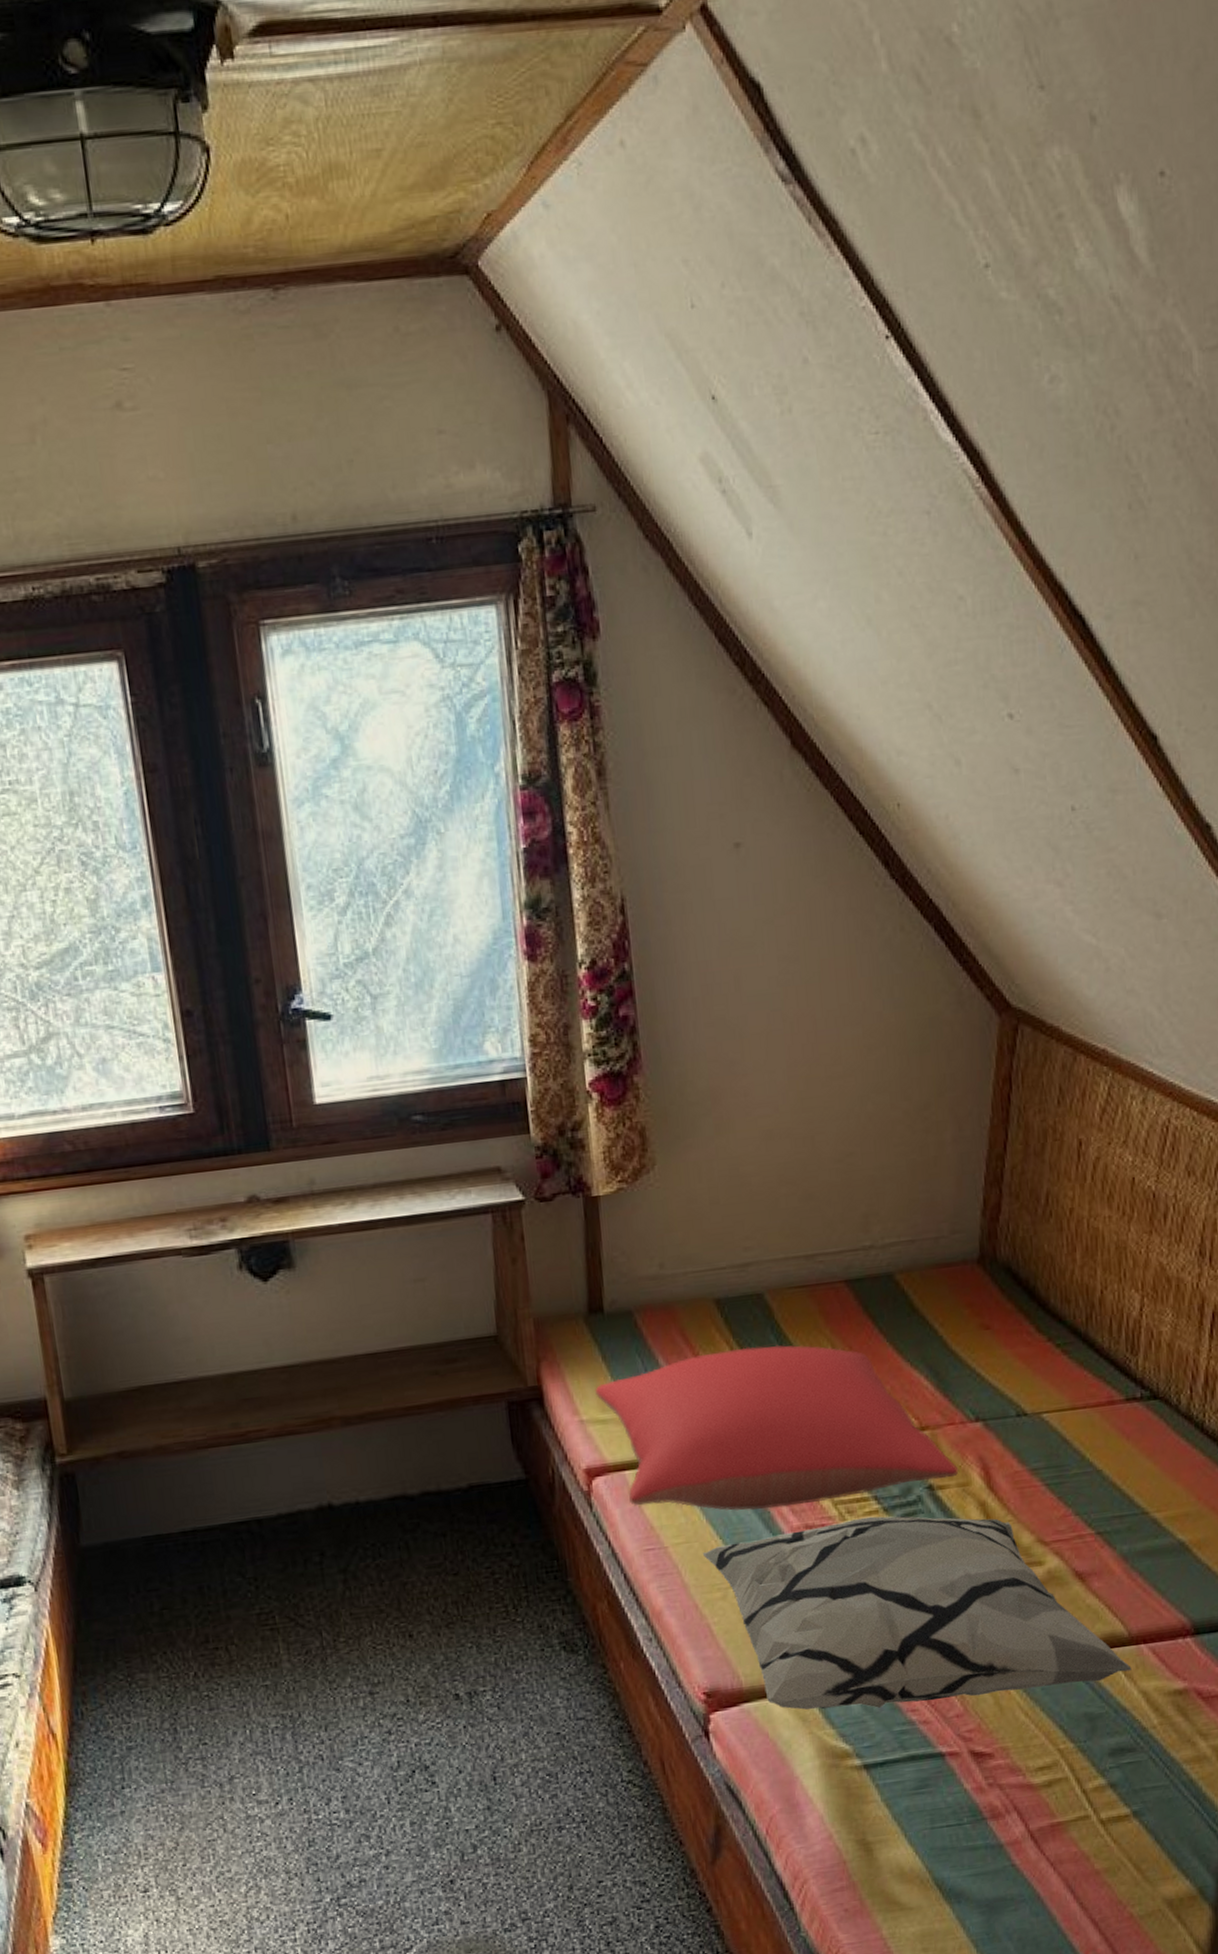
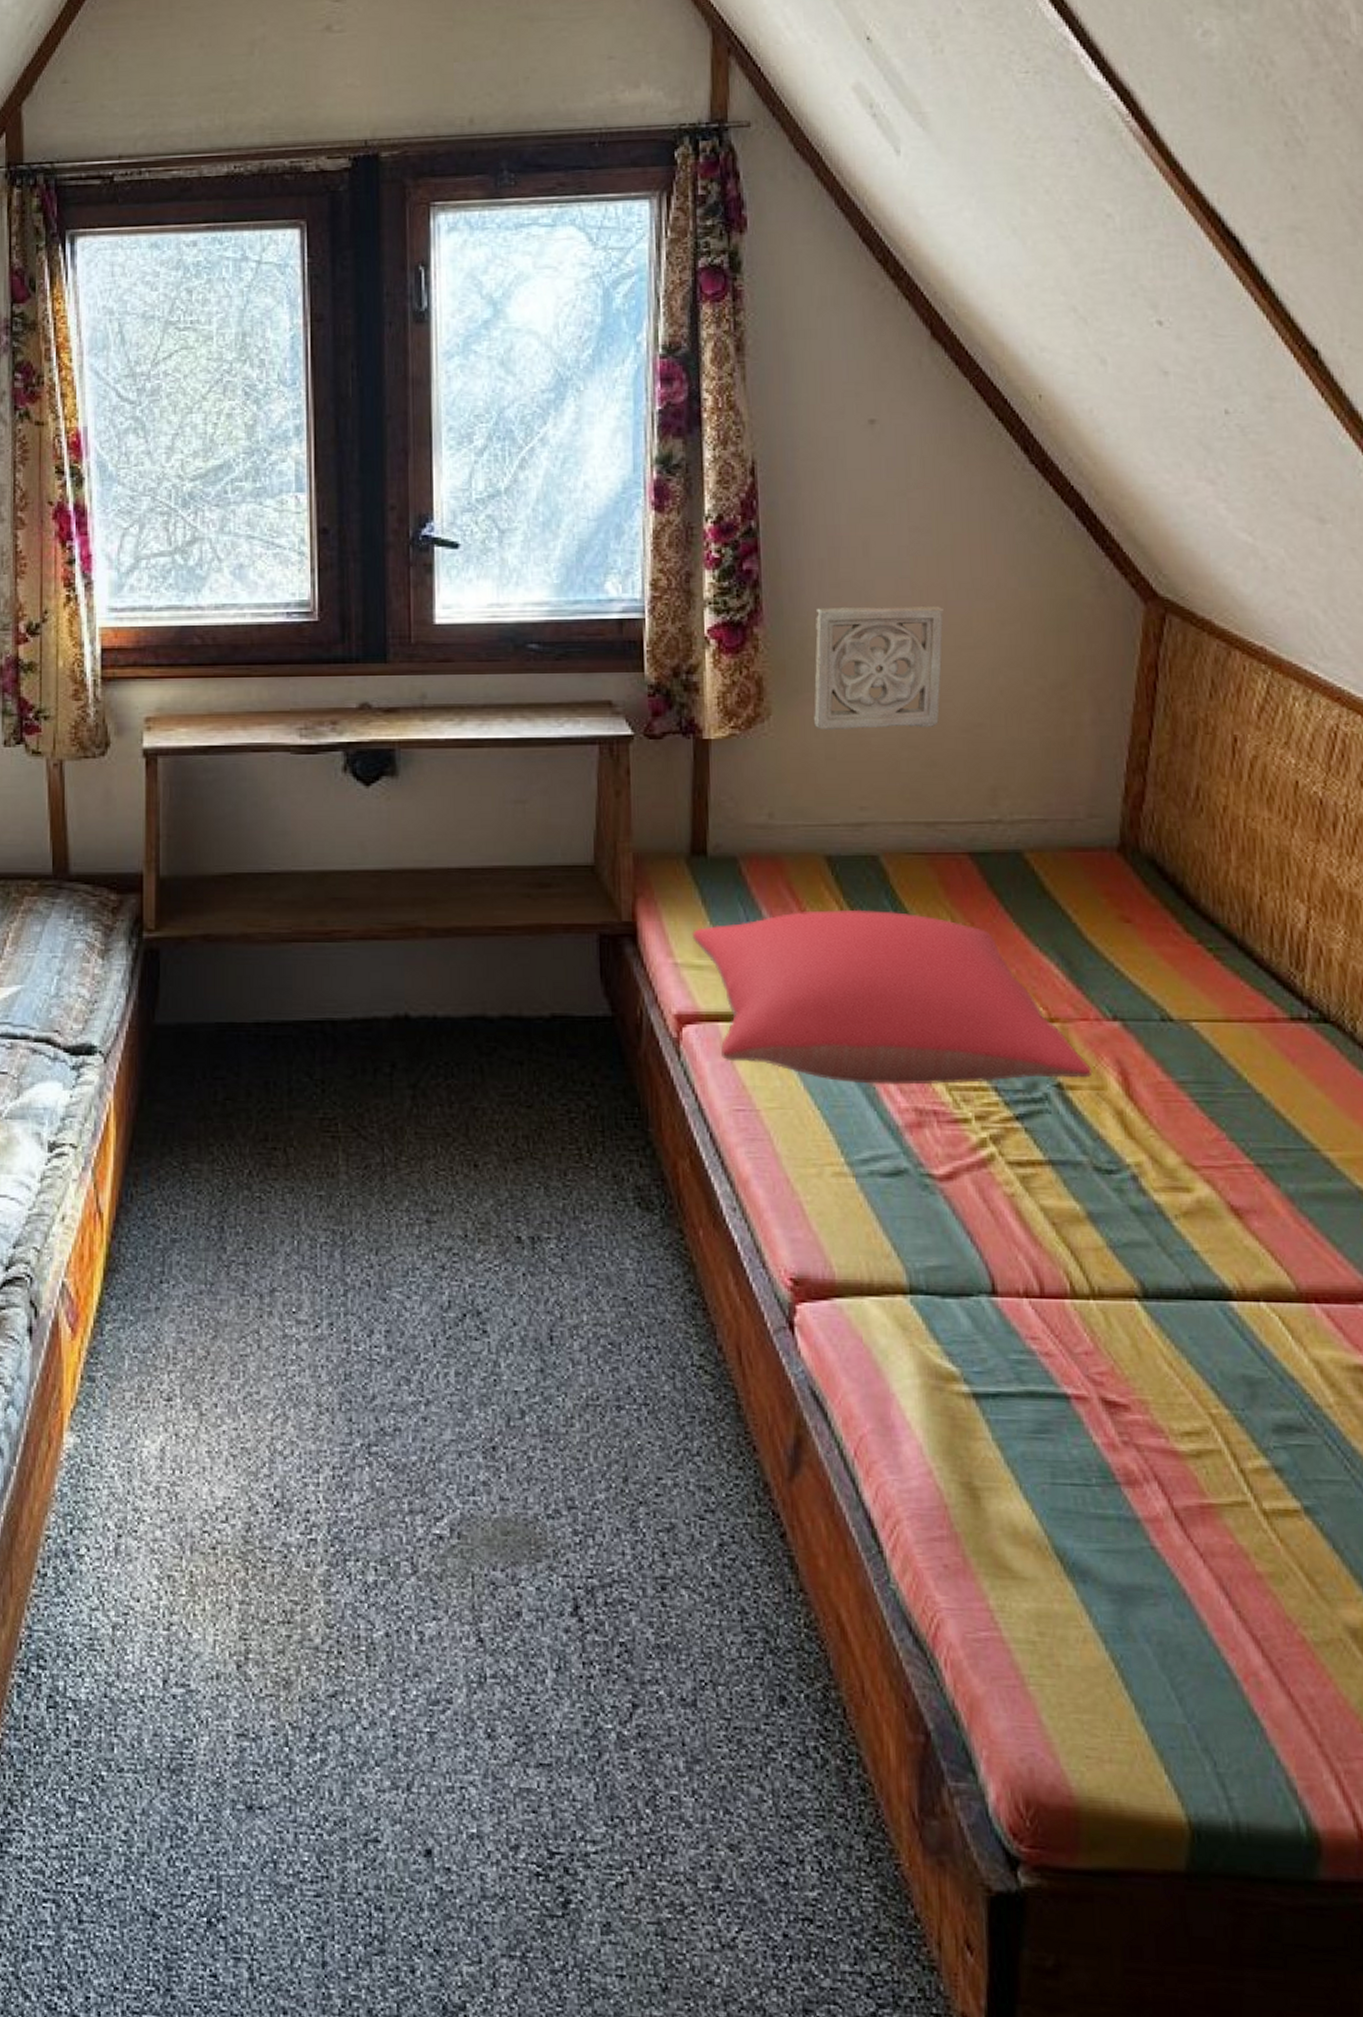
wall ornament: none [692,1036,814,1175] -> present [813,605,943,729]
decorative pillow: present [703,1516,1132,1710] -> none [799,1108,1301,1340]

